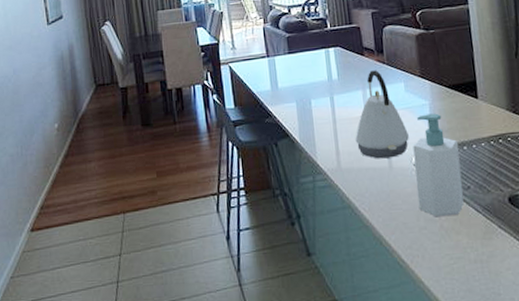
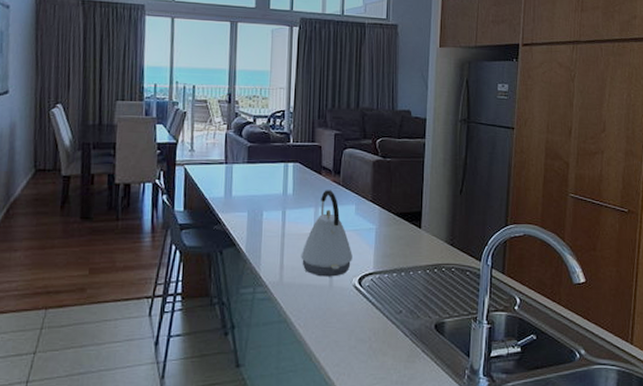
soap bottle: present [412,113,464,217] -> none [352,238,398,338]

